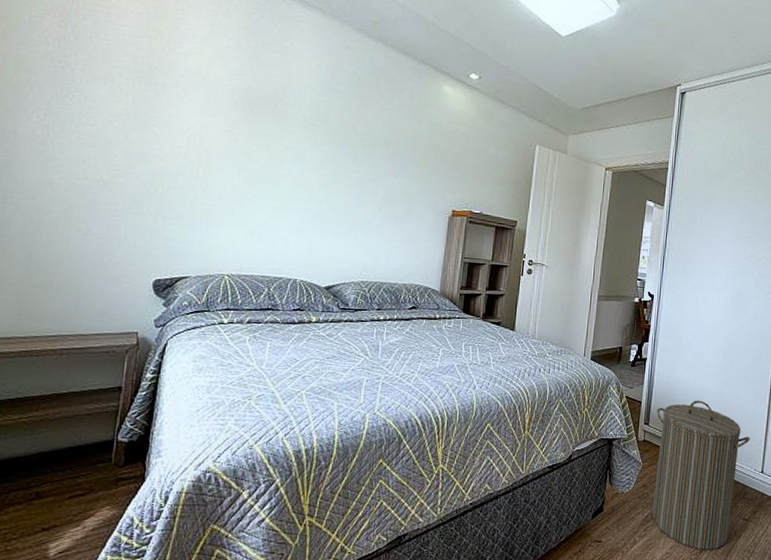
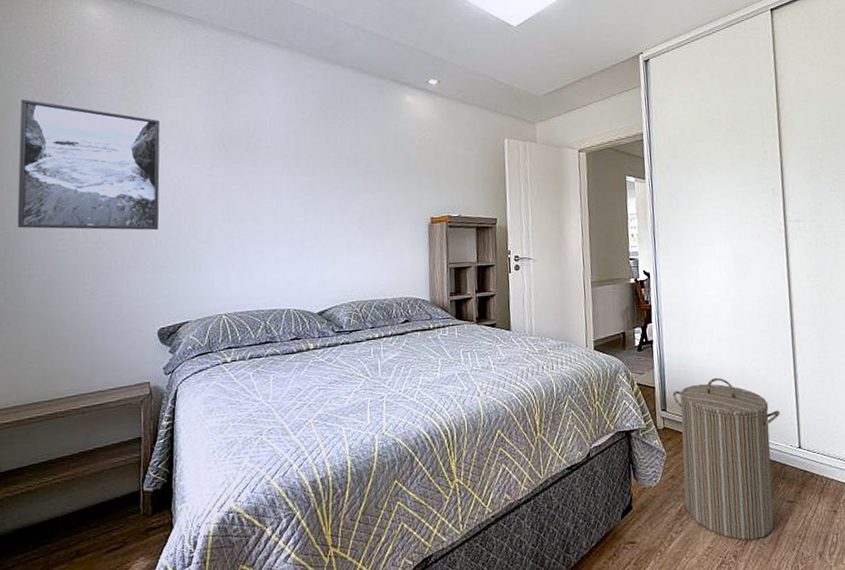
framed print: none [9,16,182,179] -> present [17,99,160,231]

